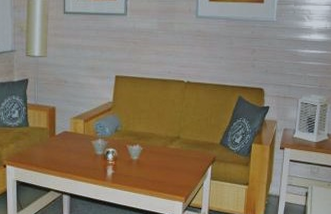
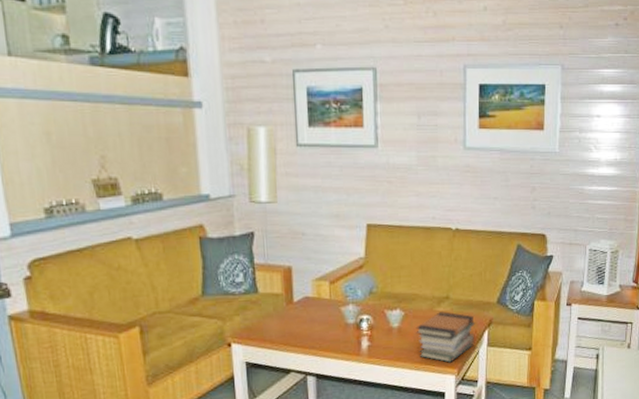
book stack: none [151,149,202,191] -> present [416,311,476,363]

